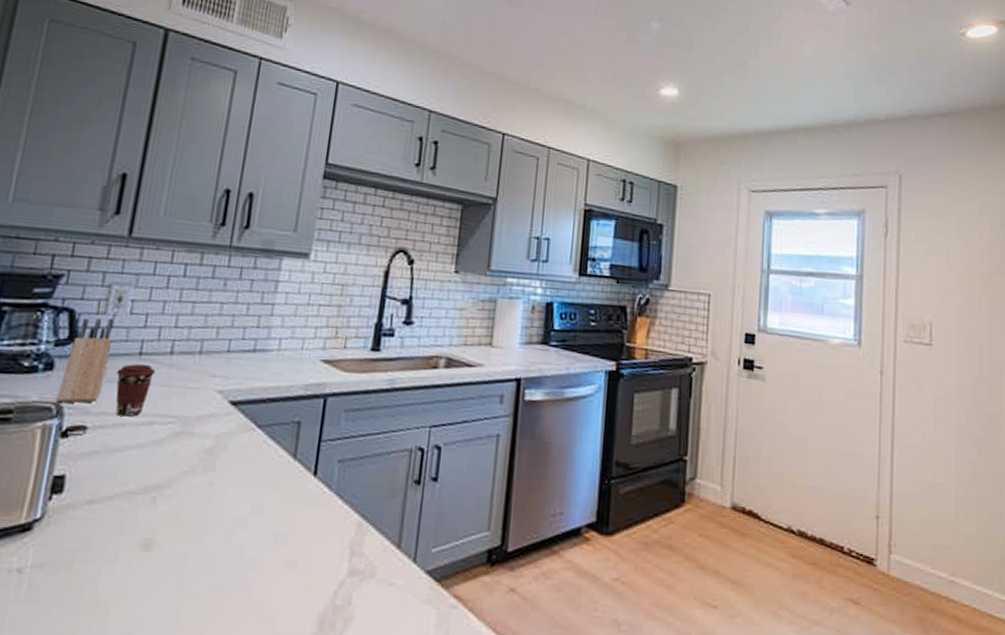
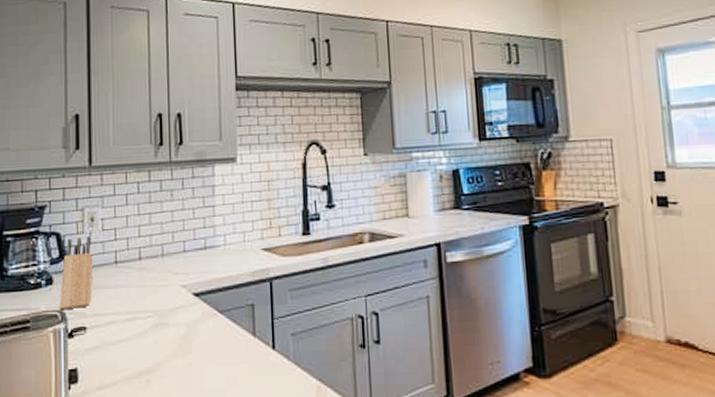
coffee cup: present [116,364,156,417] -> none [100,271,130,316]

